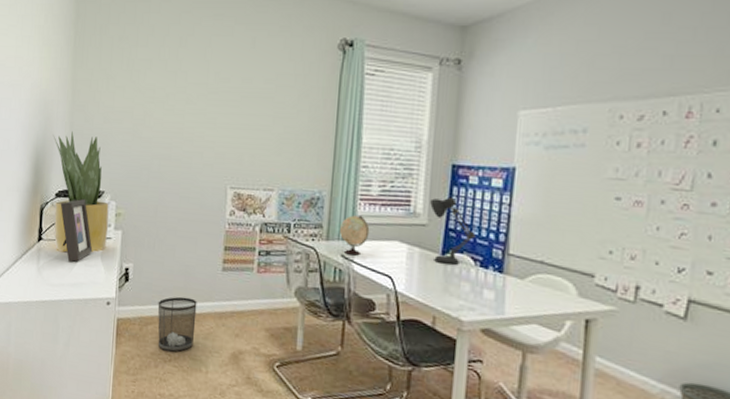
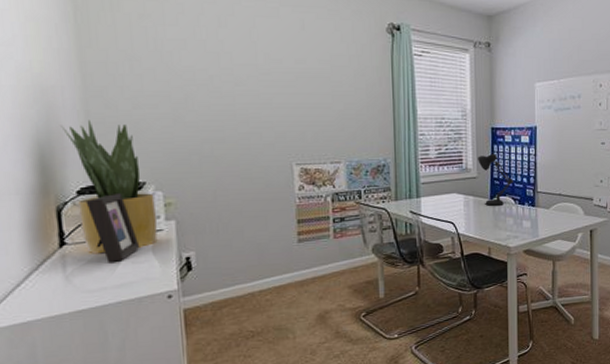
waste bin: present [157,296,197,352] -> none [230,273,277,329]
globe: present [340,215,370,256] -> none [406,176,432,210]

